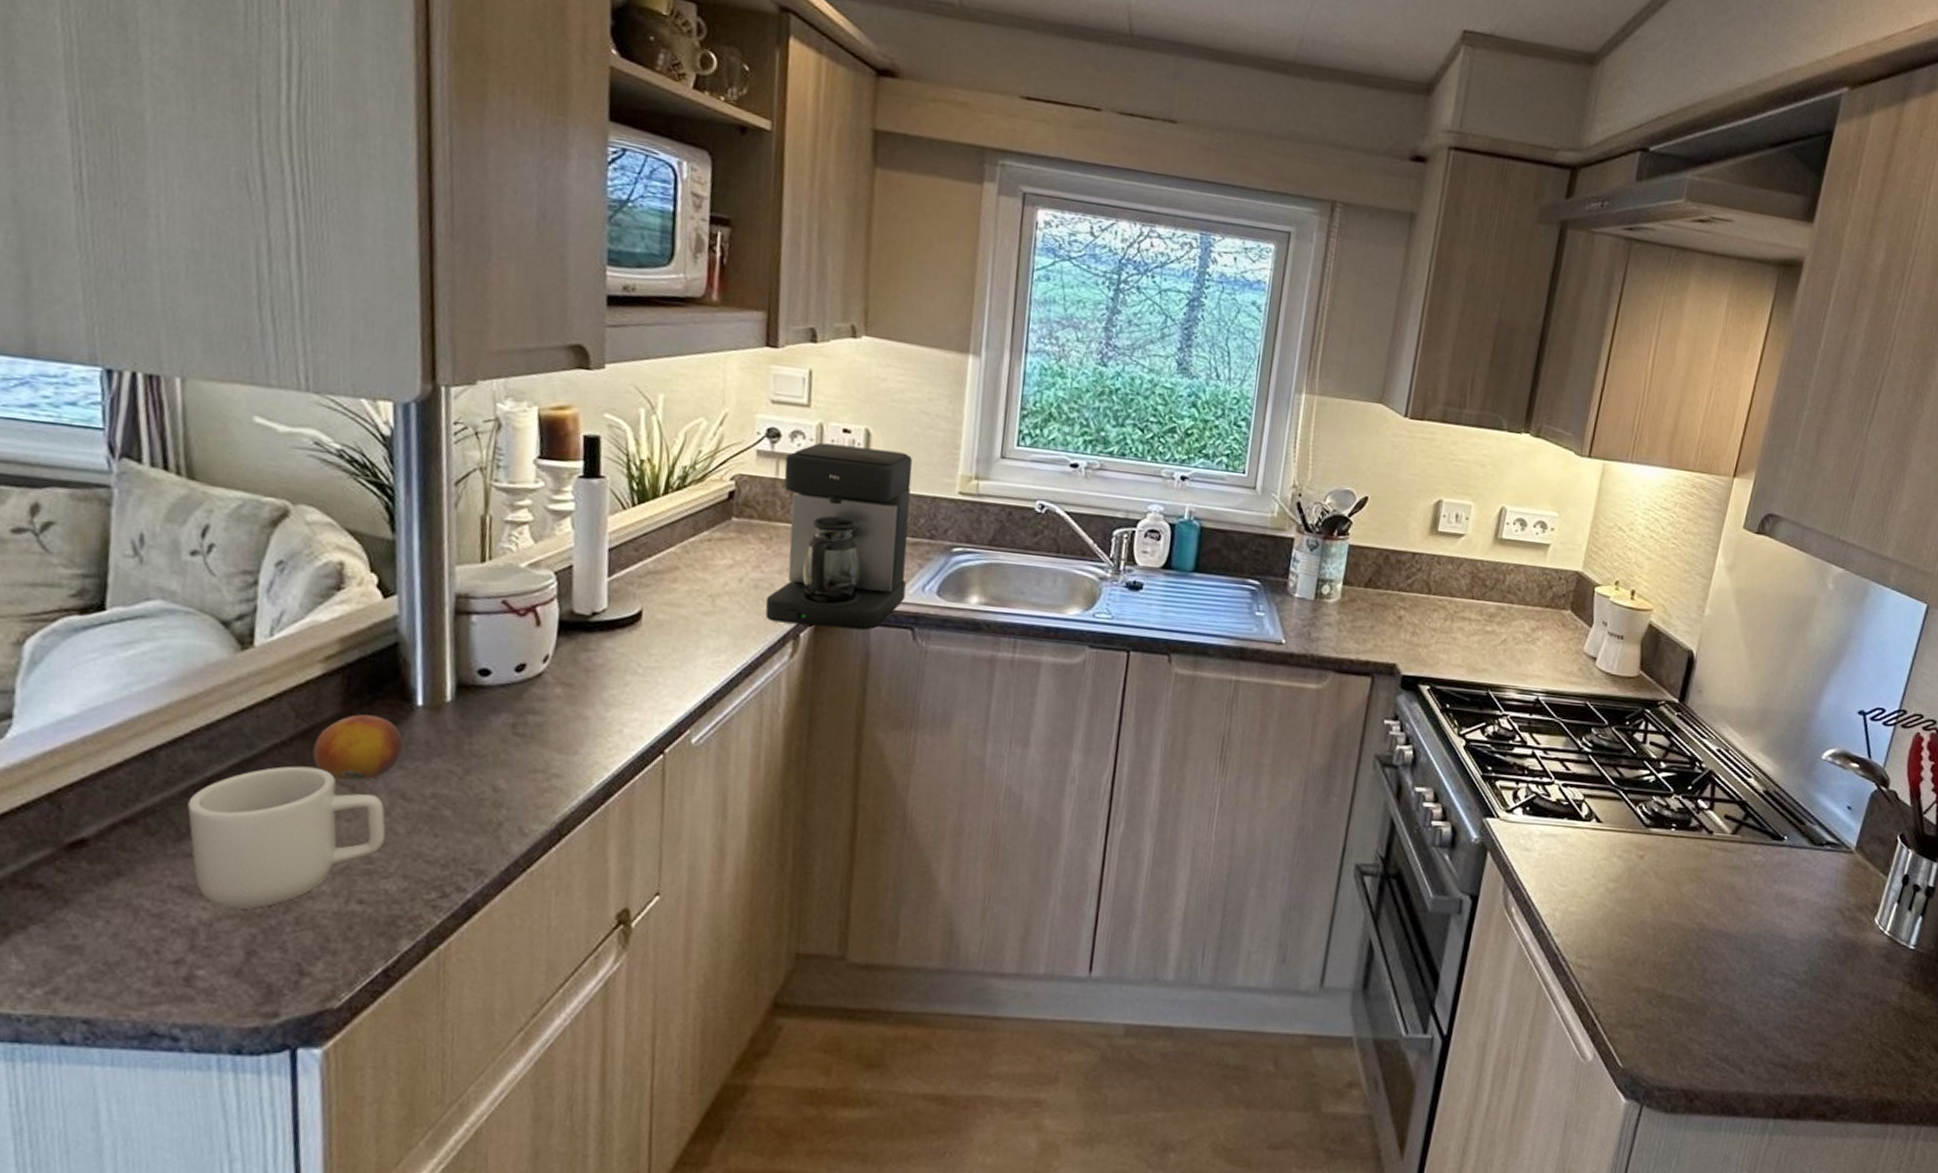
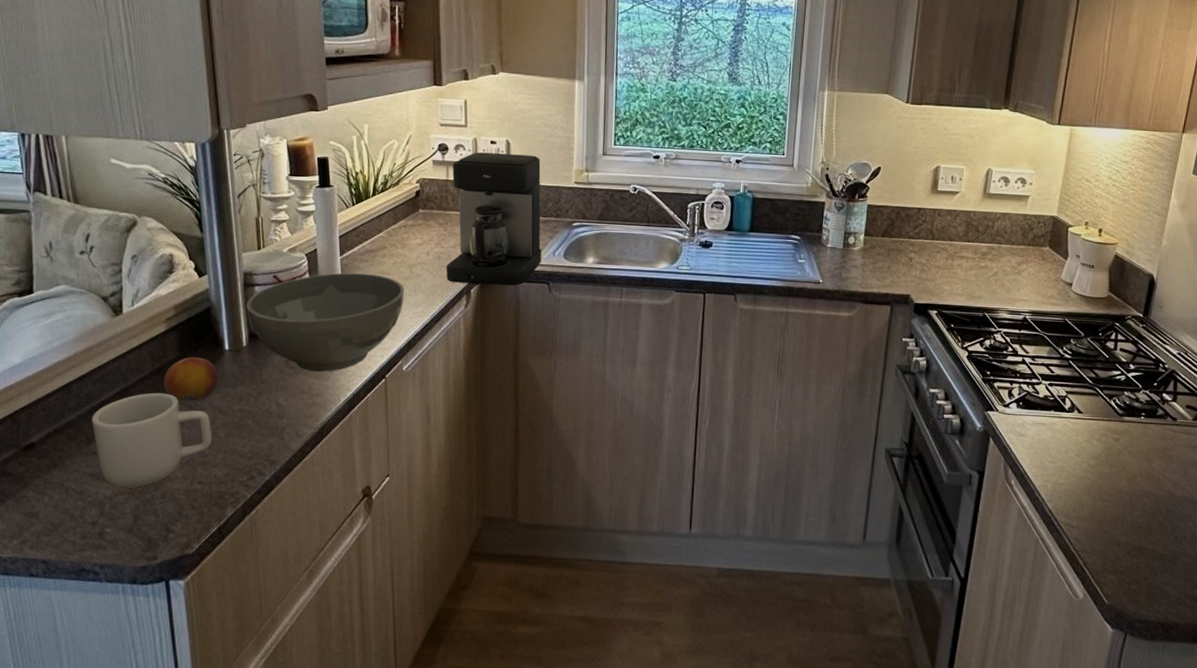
bowl: none [455,601,702,743] -> present [246,273,404,372]

